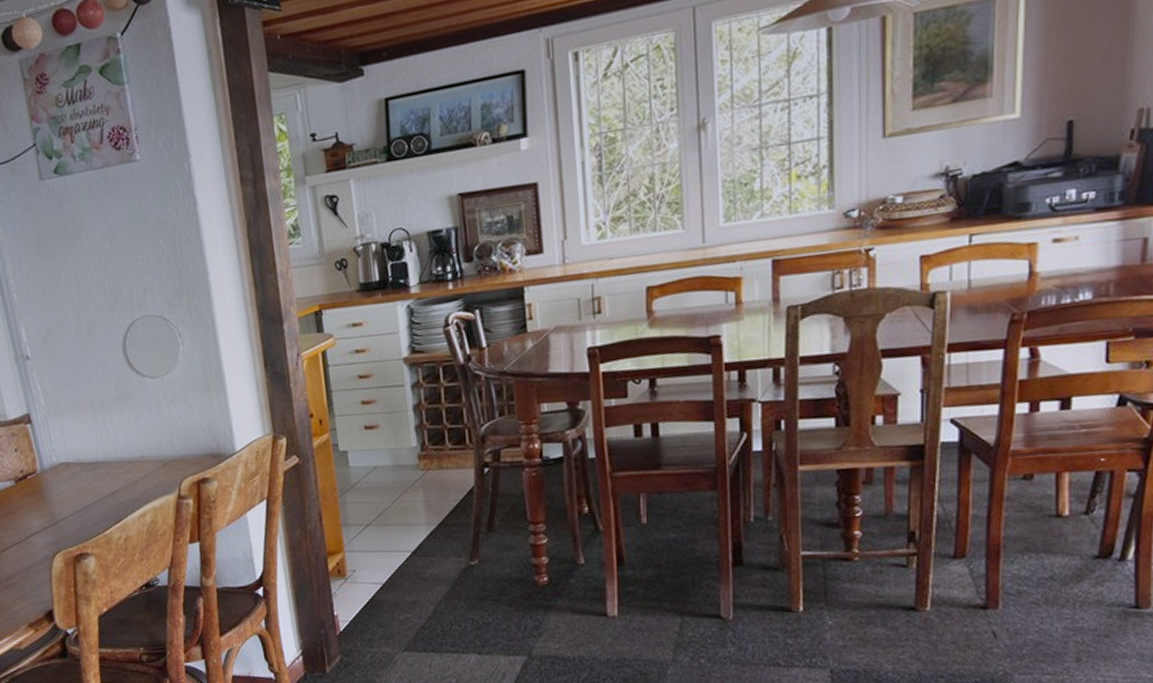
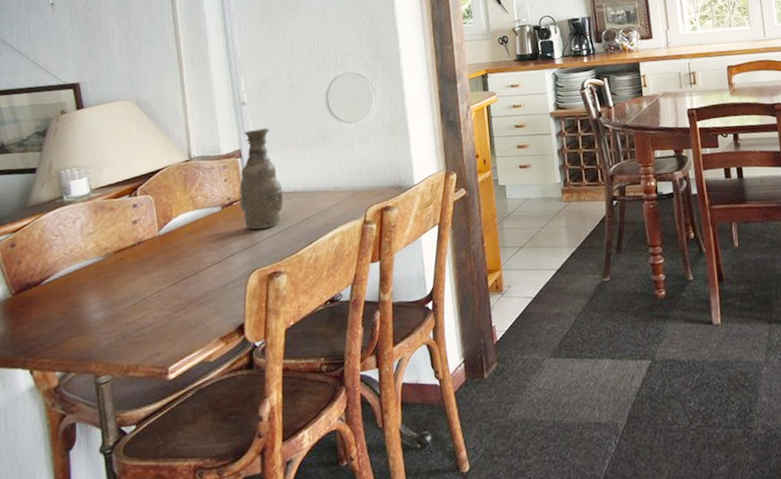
vase: none [31,387,84,507] -> present [239,128,284,230]

